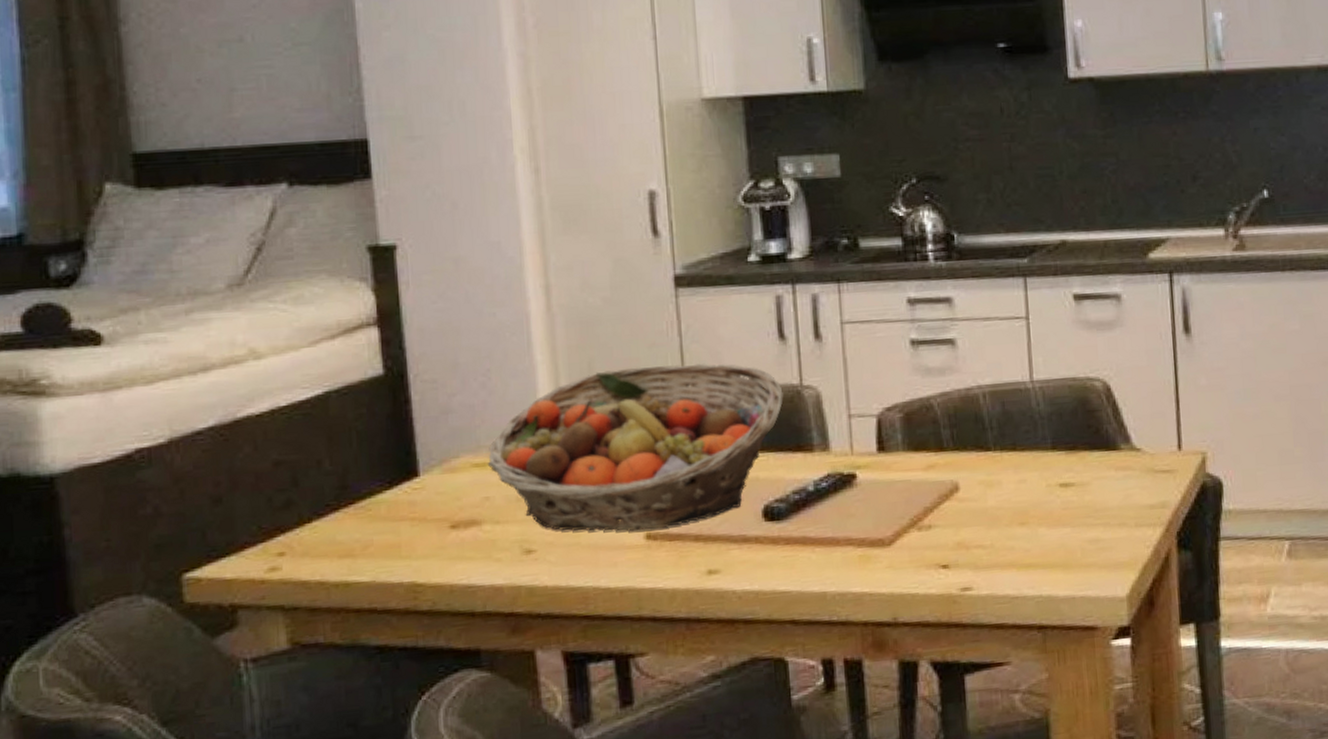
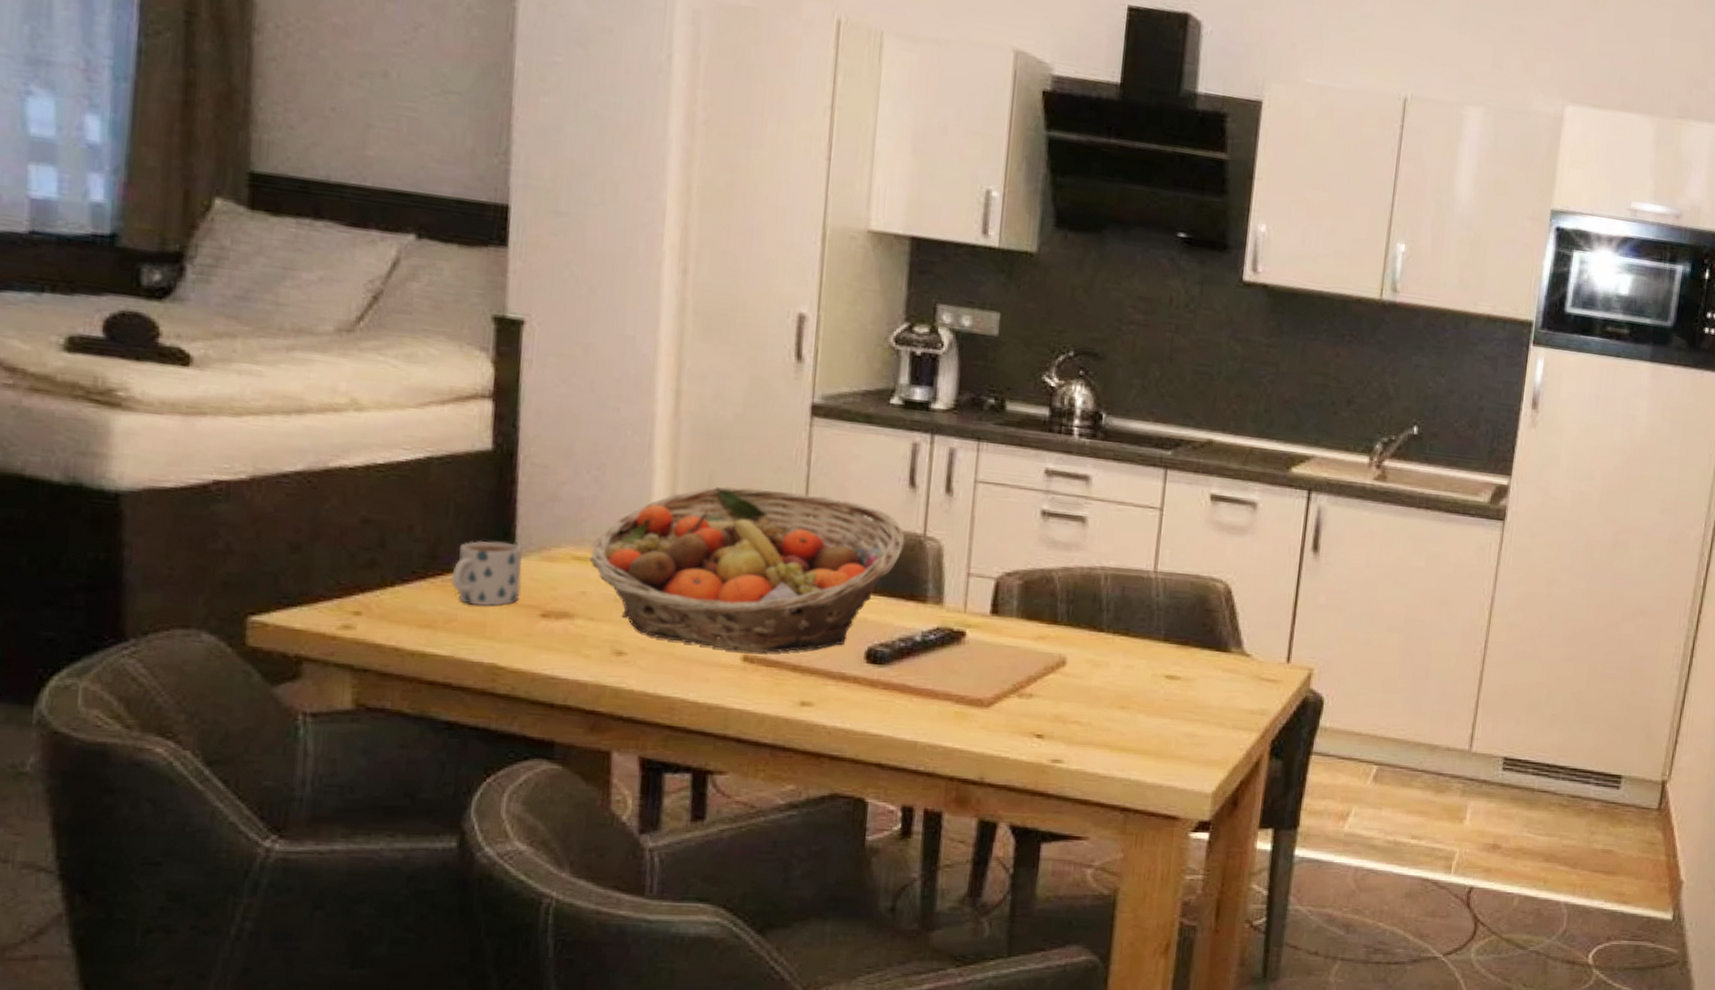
mug: none [362,460,428,528] -> present [451,540,523,607]

